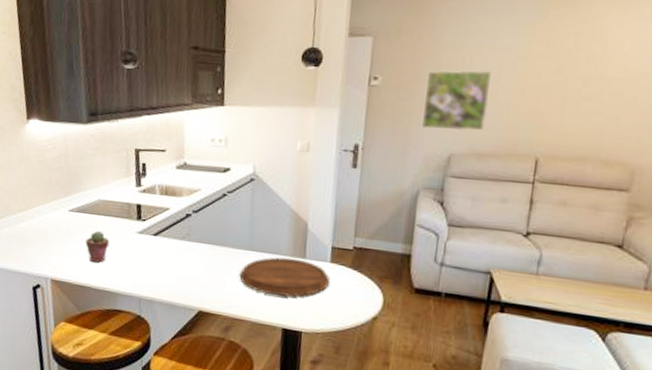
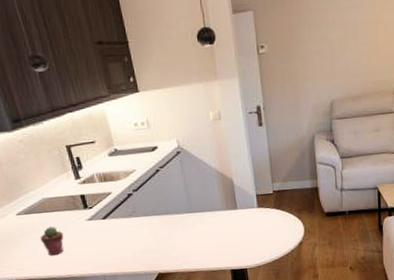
cutting board: present [239,257,330,297] -> none [186,211,260,246]
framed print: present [422,70,491,131] -> none [302,28,353,83]

